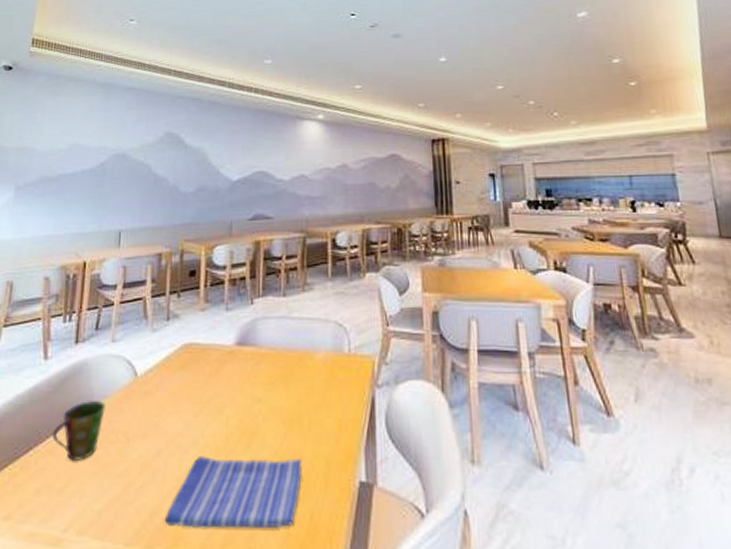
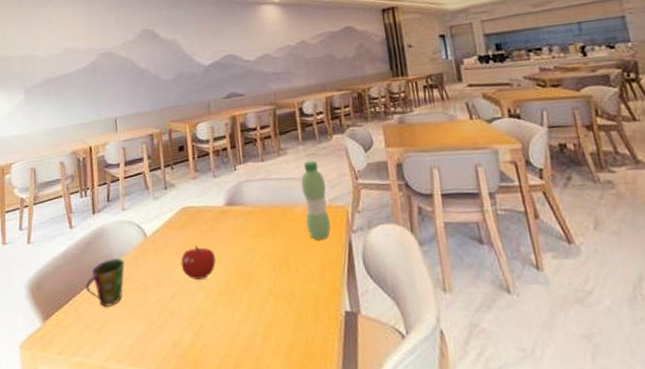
dish towel: present [164,456,302,529] -> none [184,296,295,354]
fruit: none [174,392,216,433] -> present [180,246,216,280]
water bottle: none [324,300,354,393] -> present [300,161,331,240]

